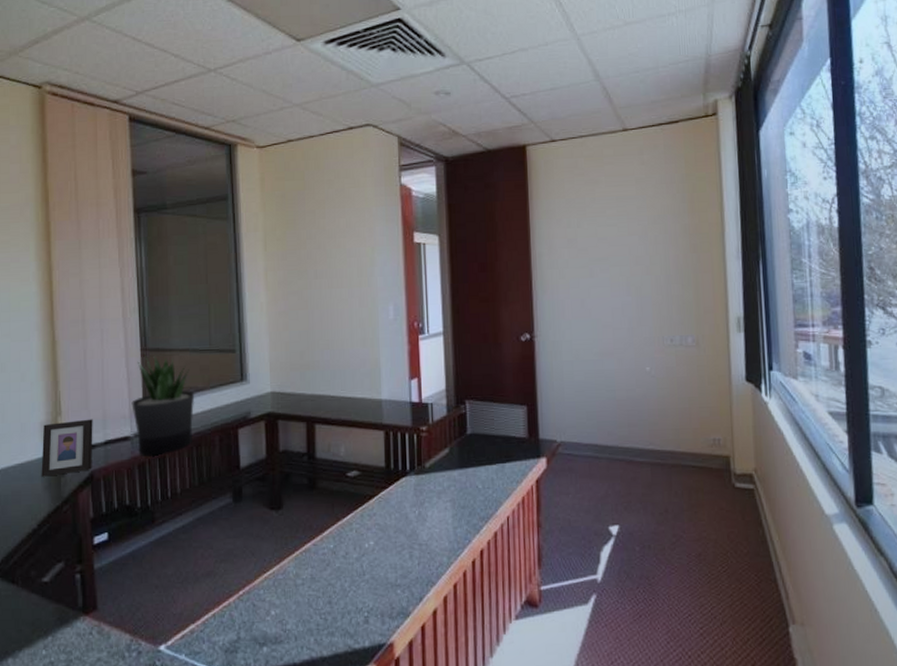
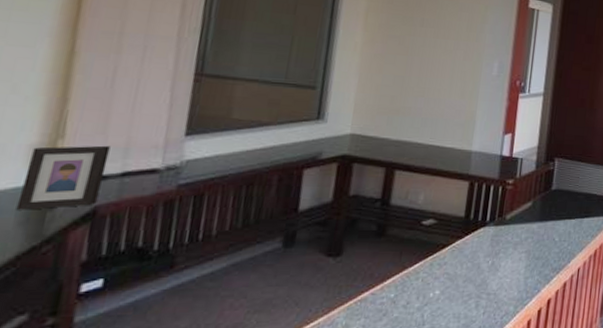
planter: present [131,352,195,456] -> none [168,77,257,193]

